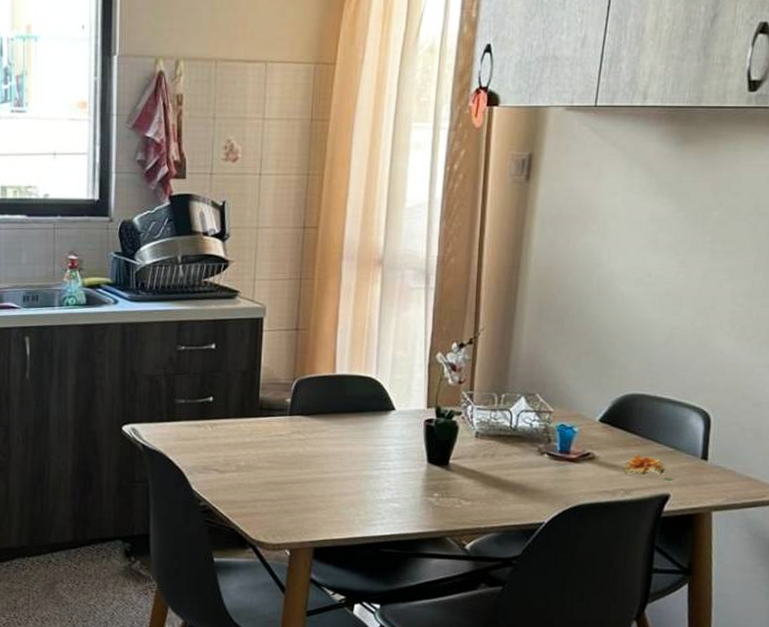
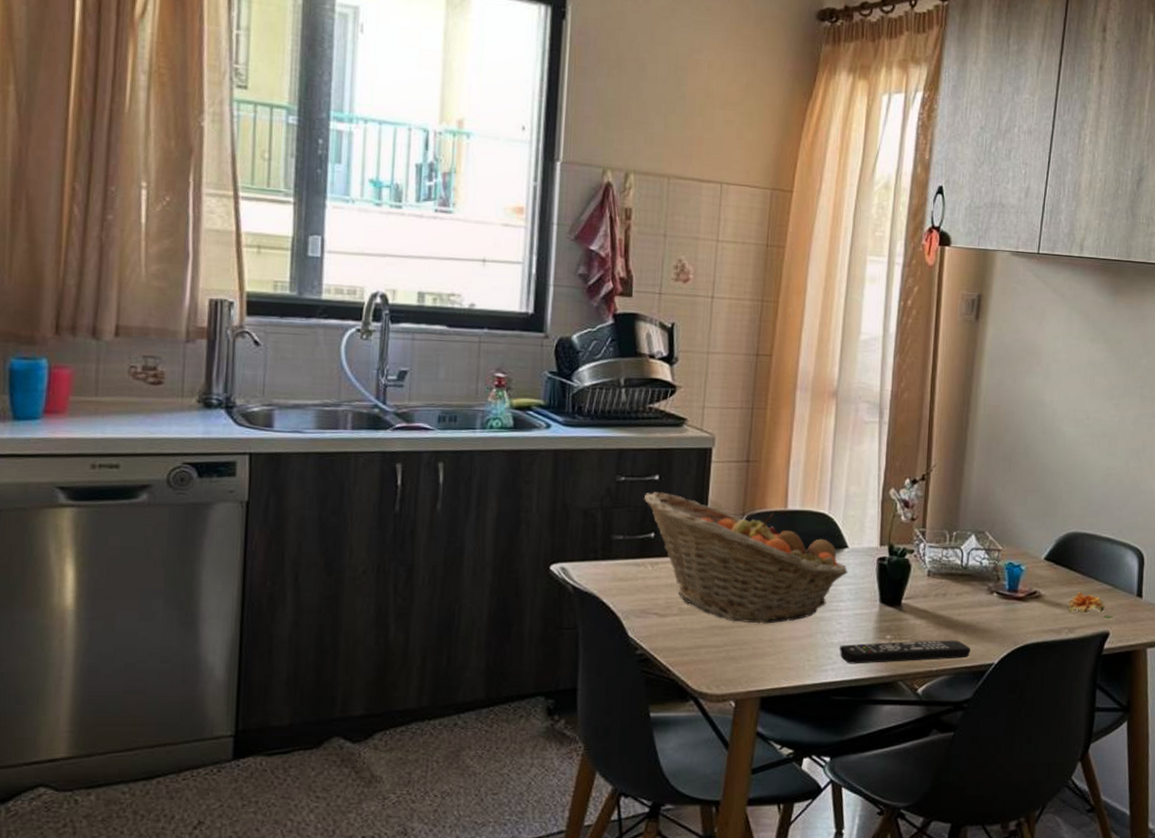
fruit basket: none [202,359,396,481] -> present [643,492,848,624]
remote control: none [387,499,520,520] -> present [839,640,970,664]

